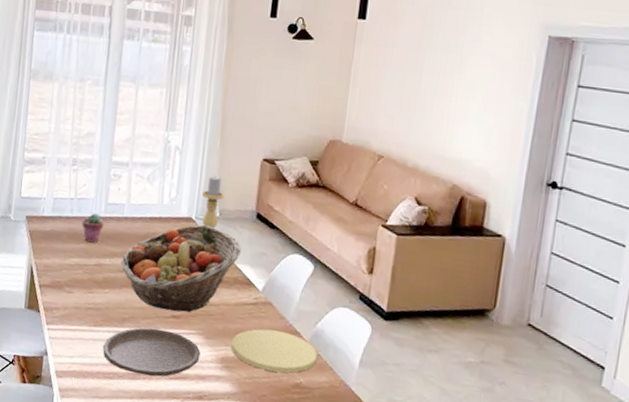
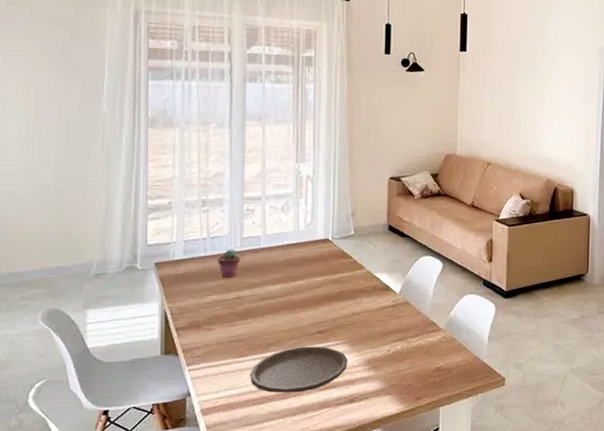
fruit basket: present [121,224,241,313] -> none [262,243,377,328]
candle holder: present [201,175,225,229] -> none [336,198,358,246]
plate: present [232,328,318,373] -> none [377,325,453,362]

